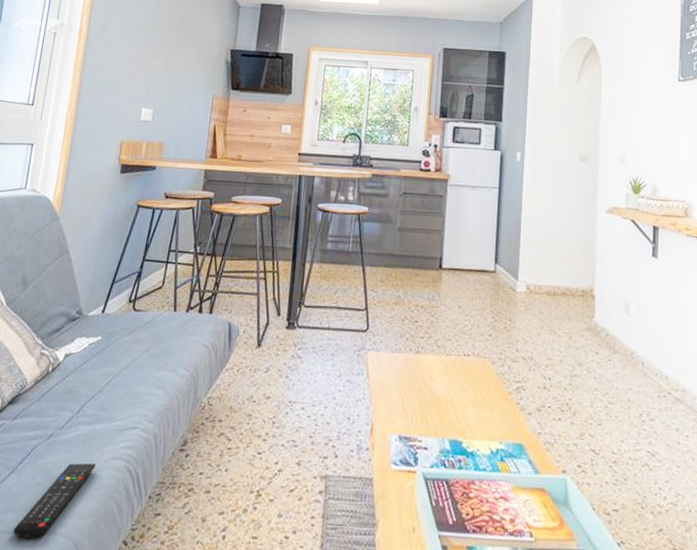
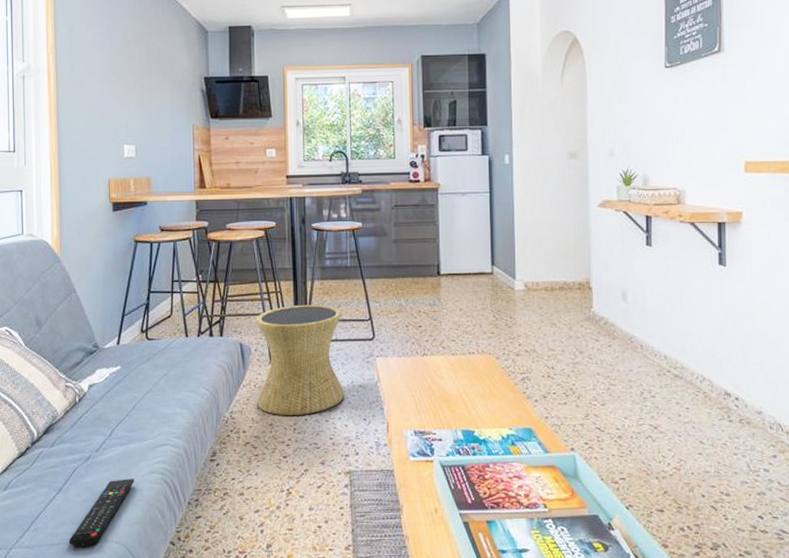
side table: none [238,287,338,408] -> present [256,304,345,416]

